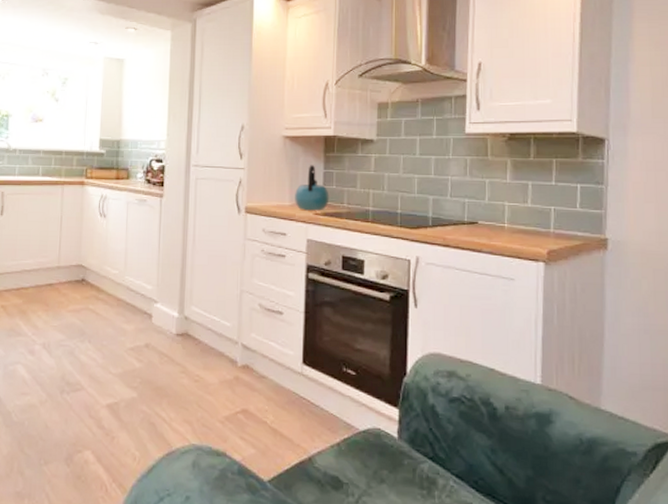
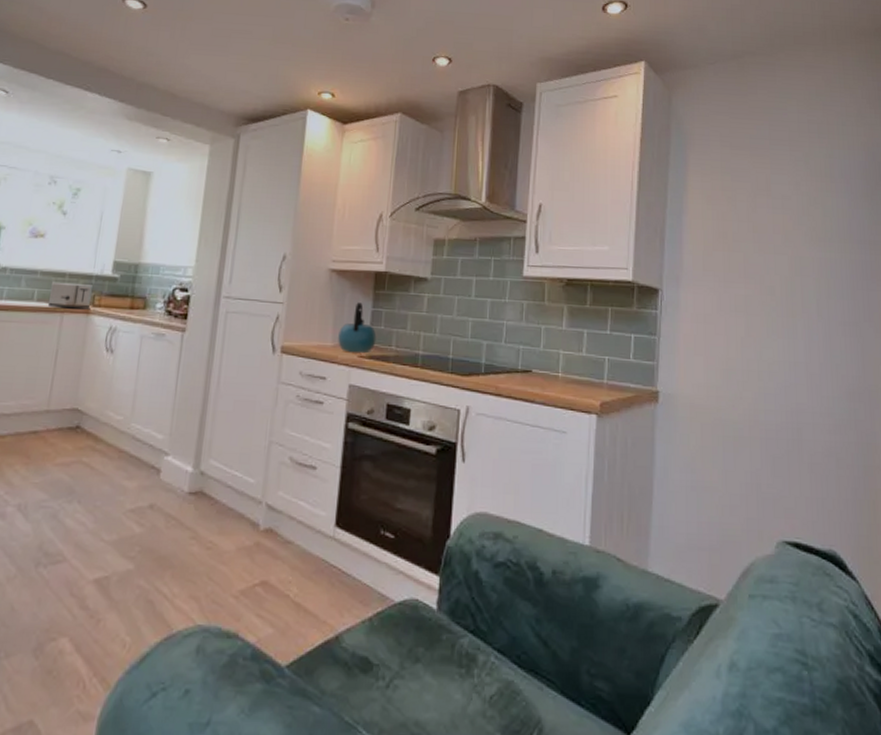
toaster: none [50,159,85,181] -> present [47,281,94,309]

